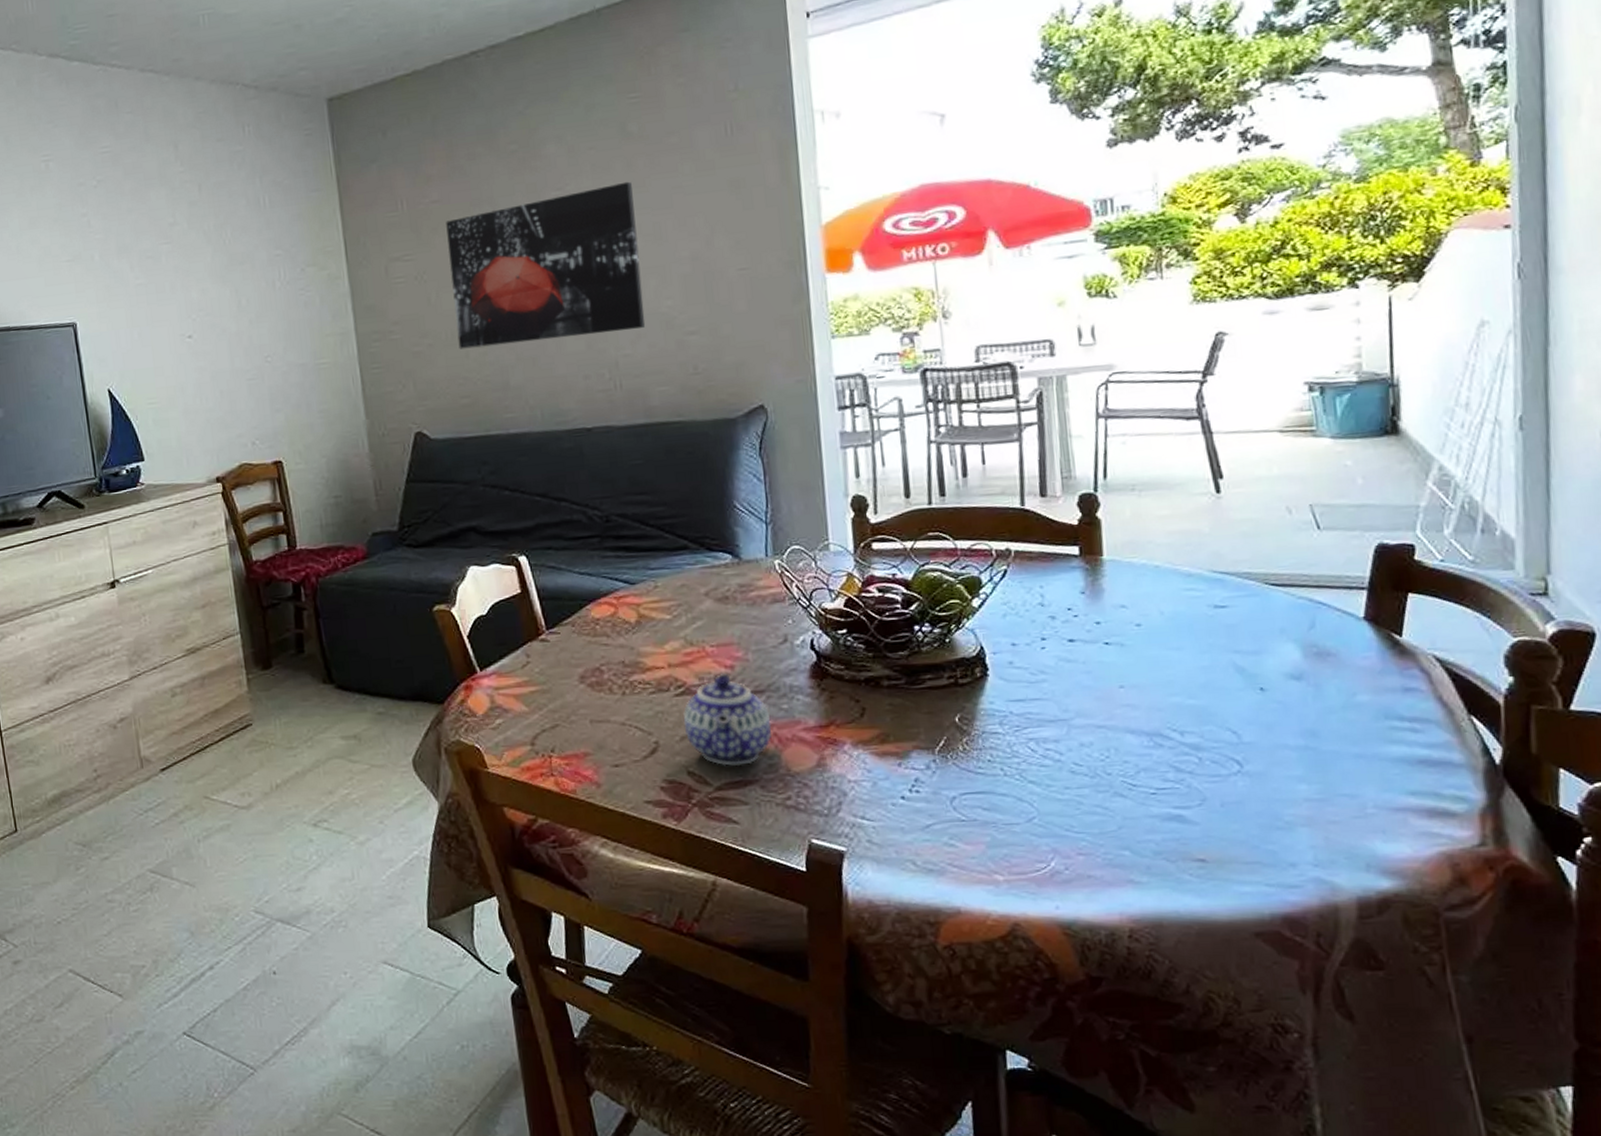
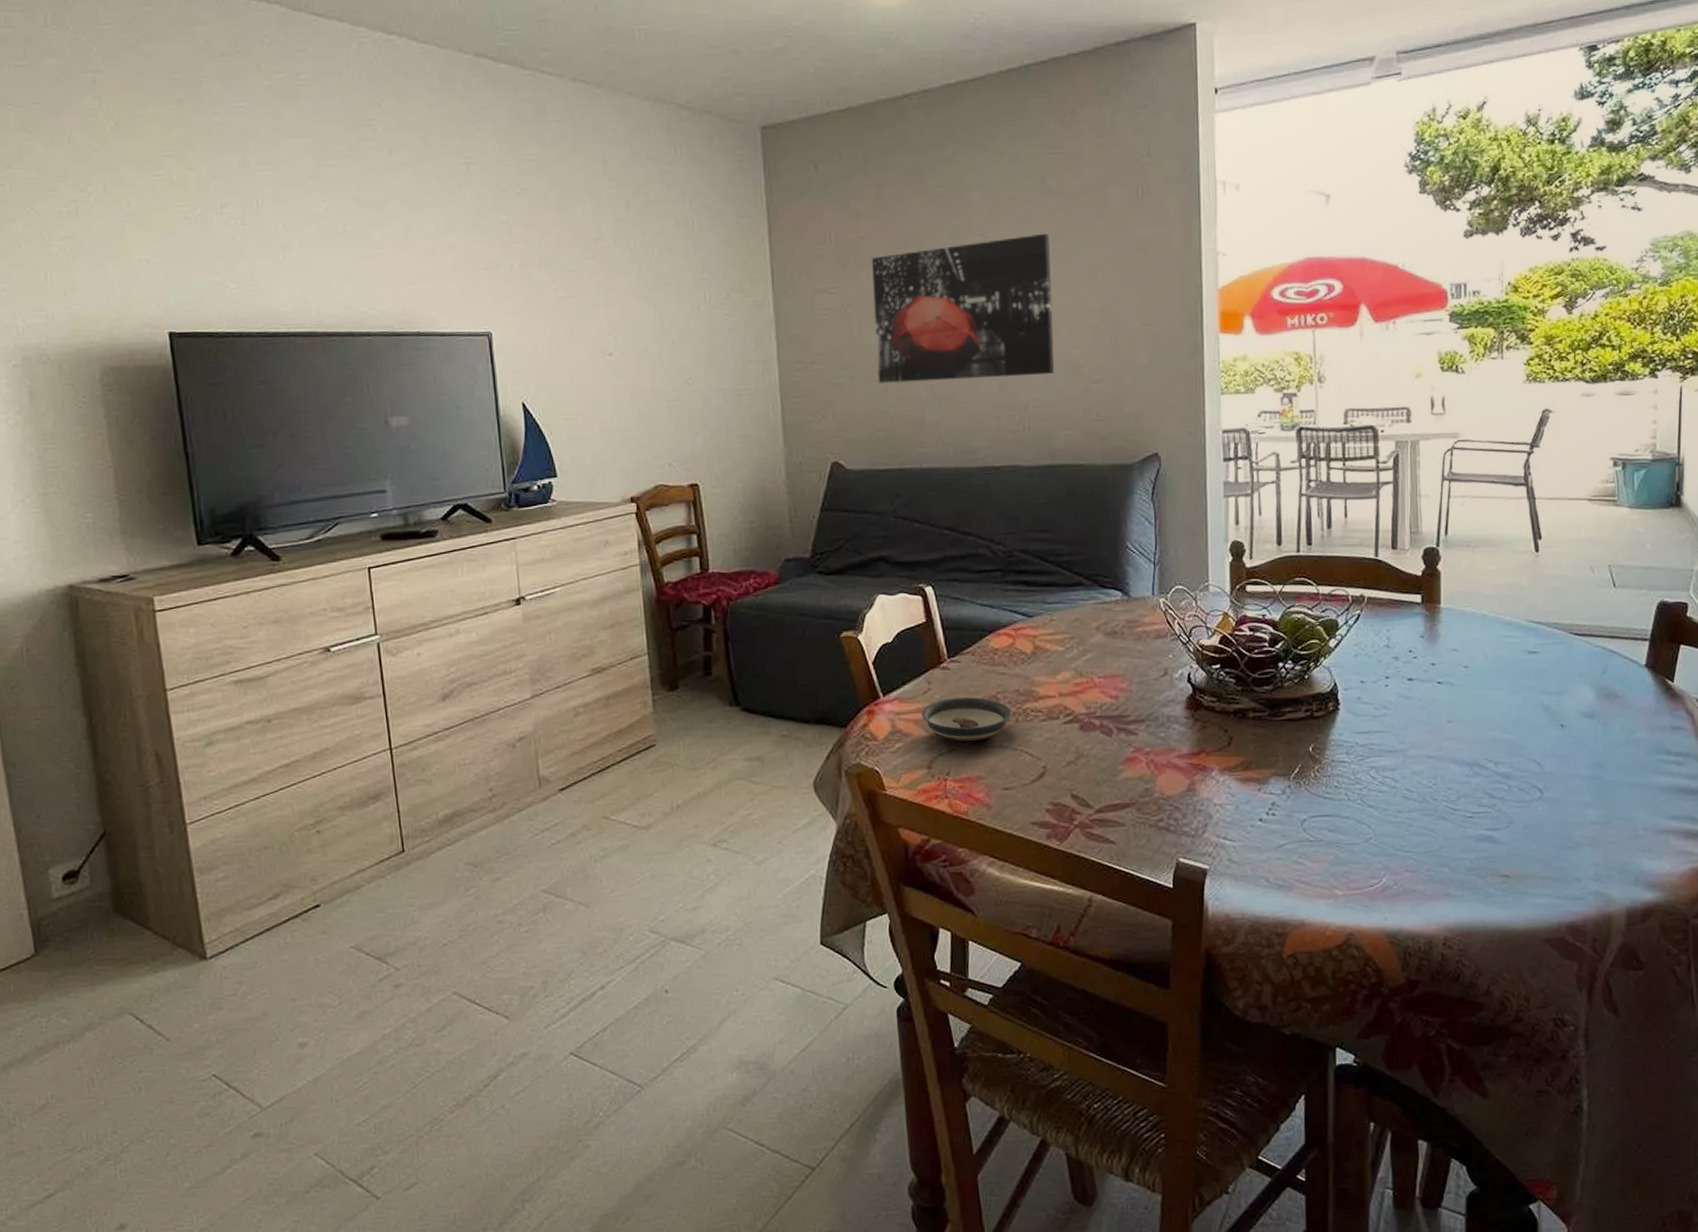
saucer: none [521,669,618,716] -> present [921,696,1012,741]
teapot: present [683,672,772,766] -> none [1071,702,1149,790]

